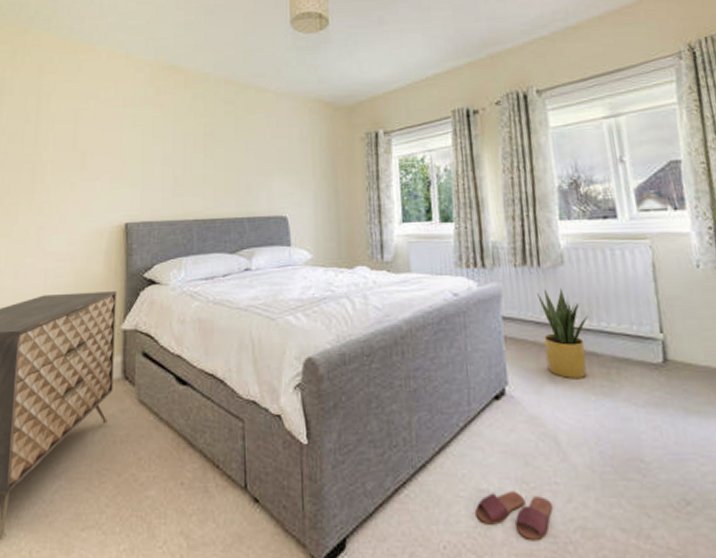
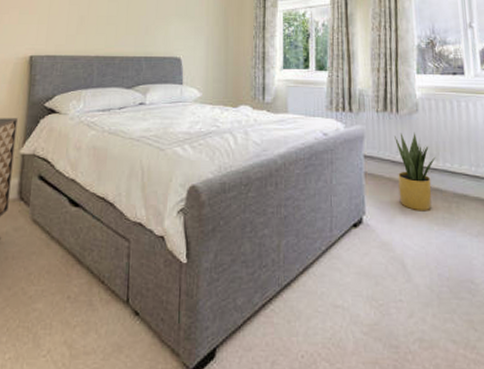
slippers: present [475,491,553,540] -> none [331,307,396,350]

